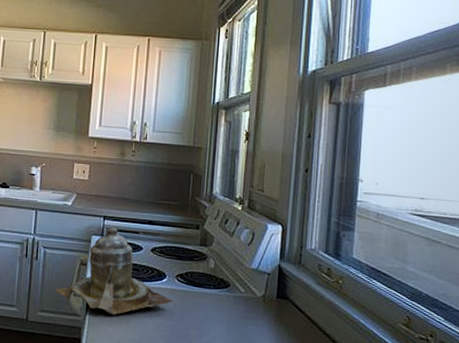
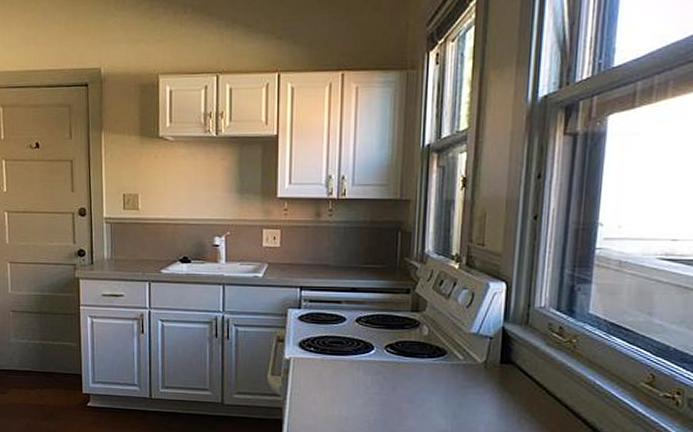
teapot: present [55,226,174,315] -> none [251,297,383,392]

